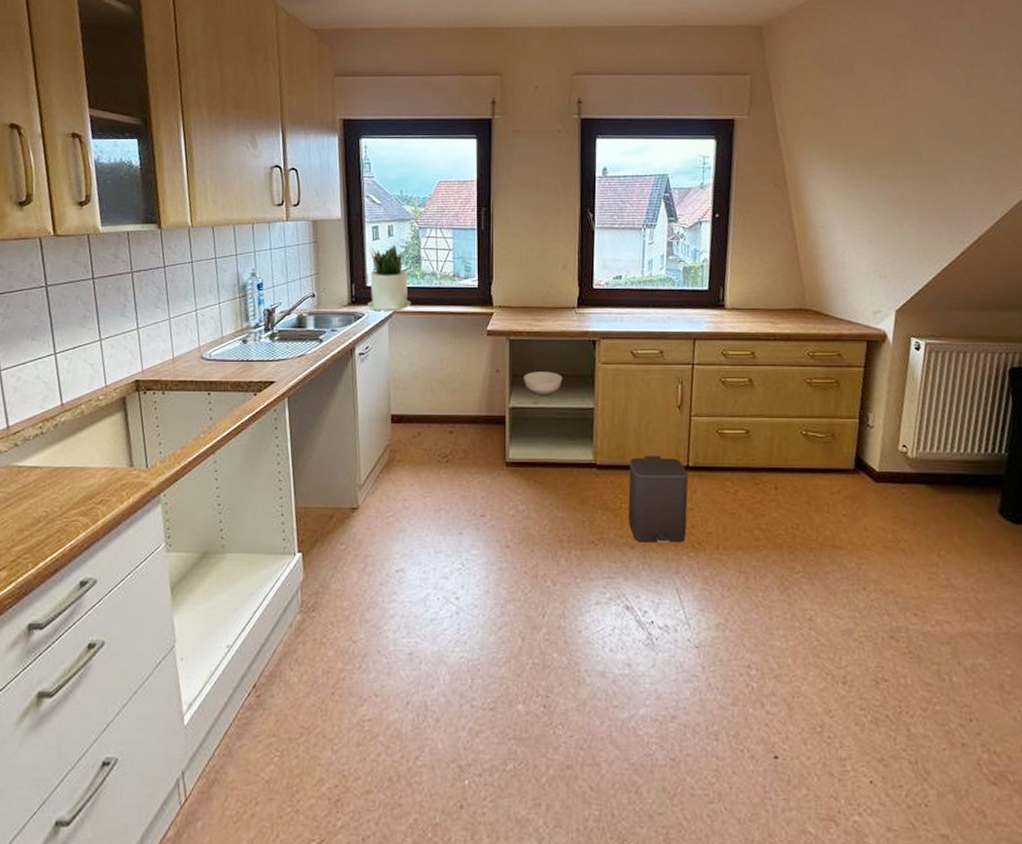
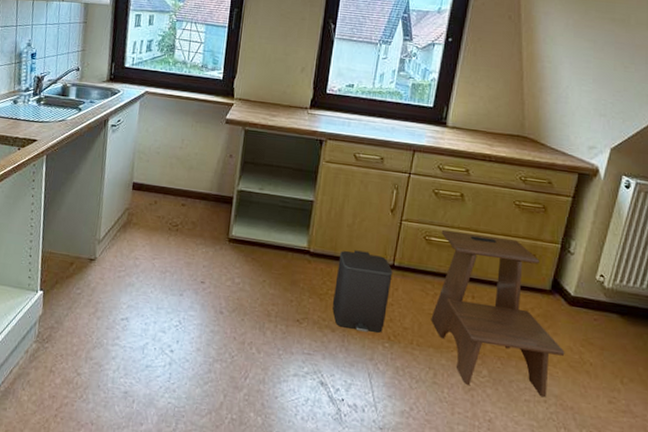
planter: present [368,244,411,312] -> none [124,31,162,92]
bowl: present [523,372,563,395] -> none [252,161,289,184]
step stool: none [733,420,878,585] -> present [431,229,565,398]

